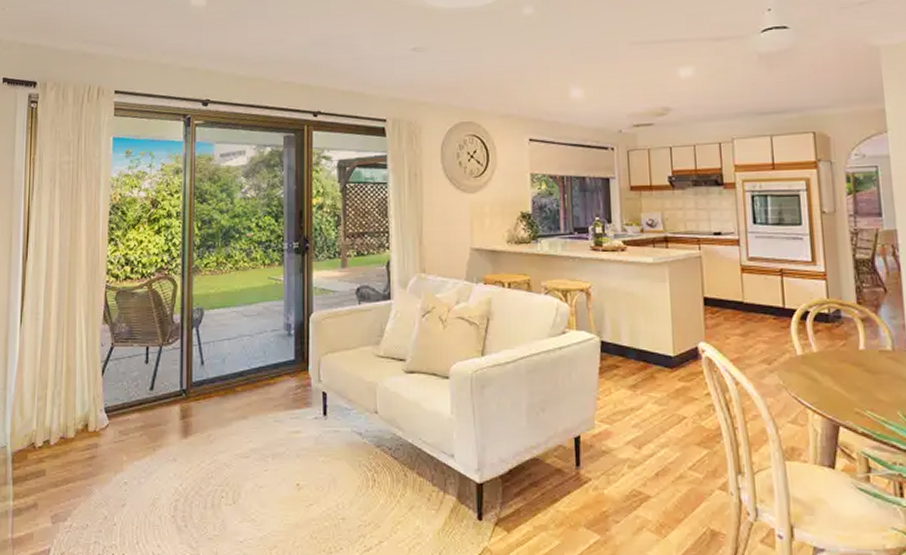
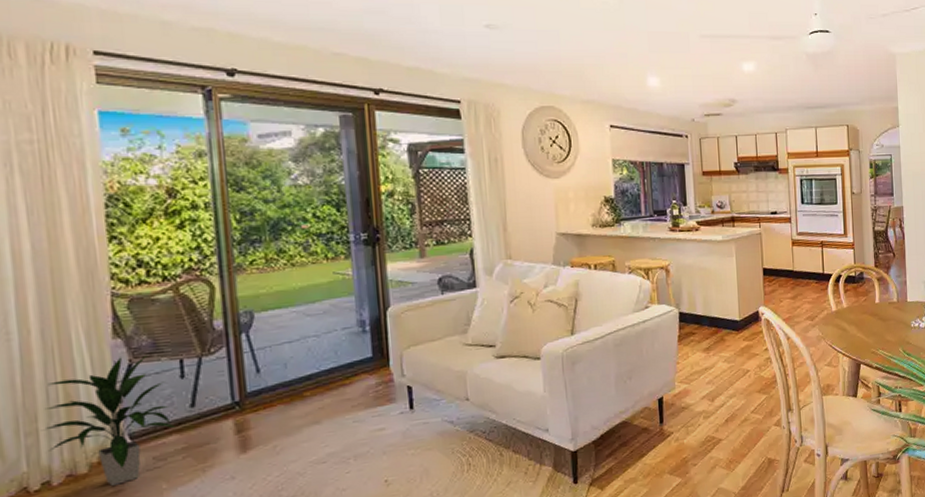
indoor plant: none [48,340,138,451] -> present [40,354,175,486]

